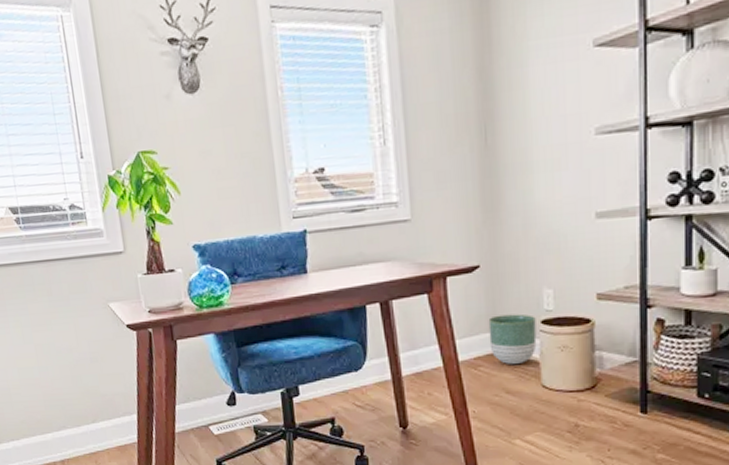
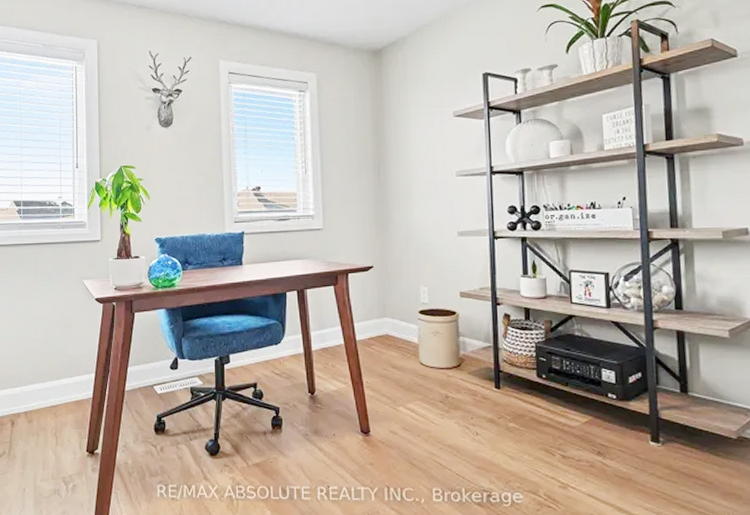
planter: present [488,314,537,364] -> none [379,305,416,344]

